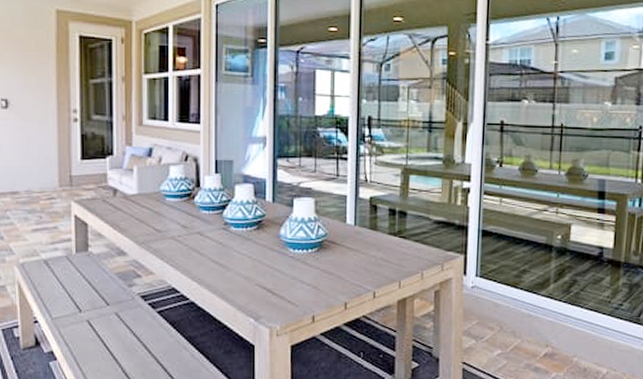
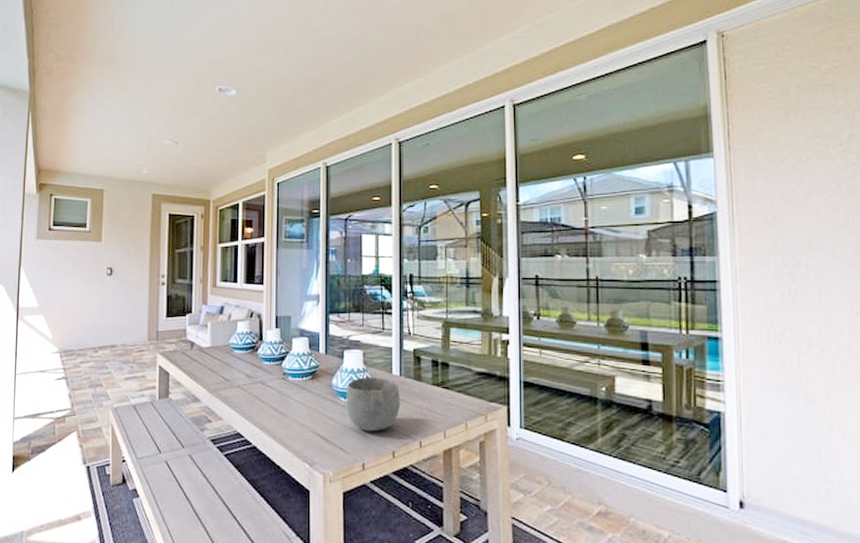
bowl: none [295,226,355,284] -> present [346,376,401,432]

